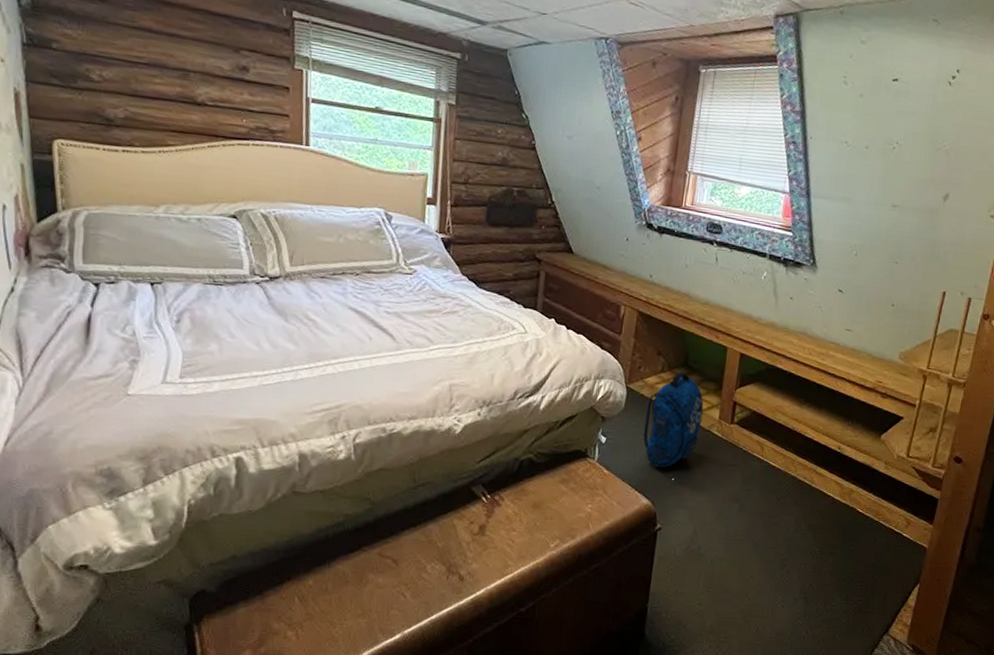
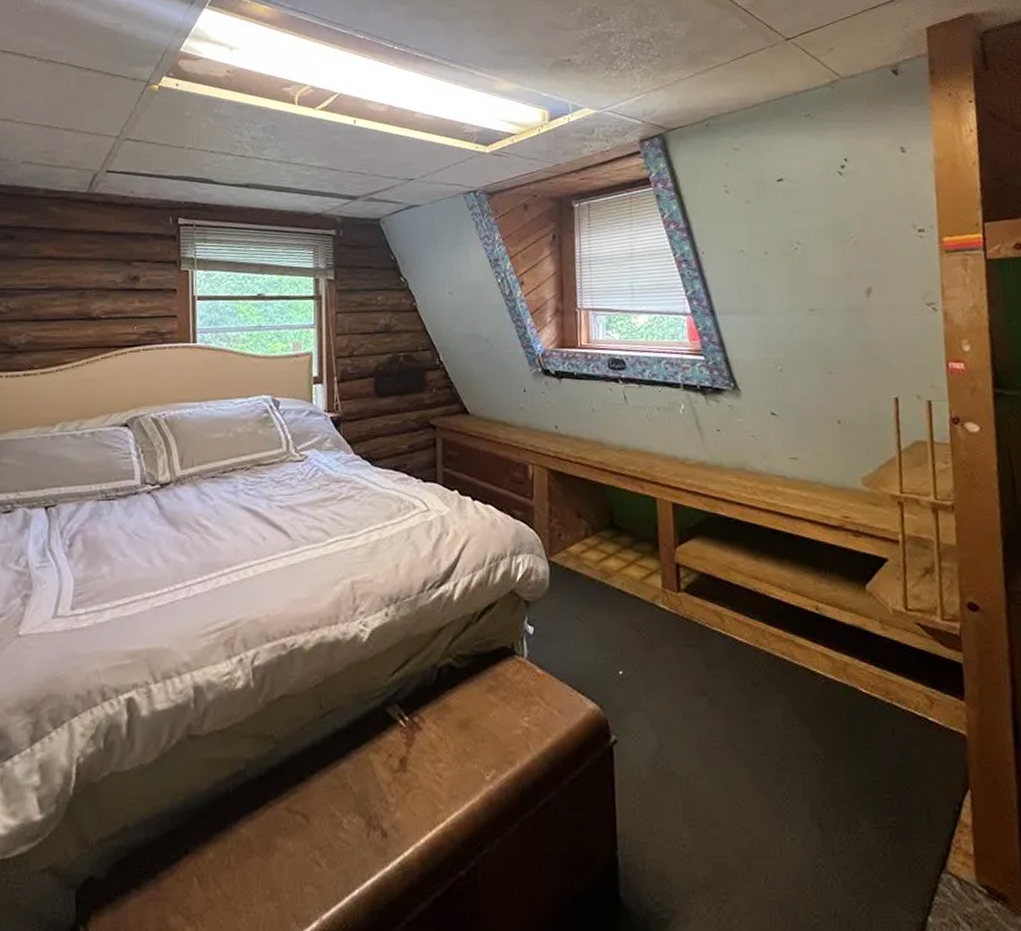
backpack: present [643,371,704,468] -> none [575,534,643,658]

